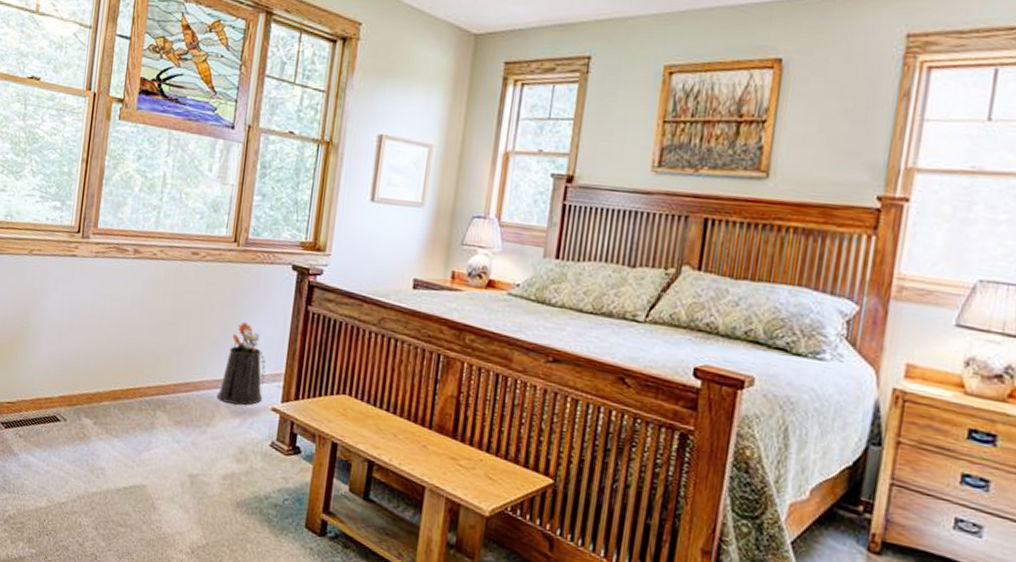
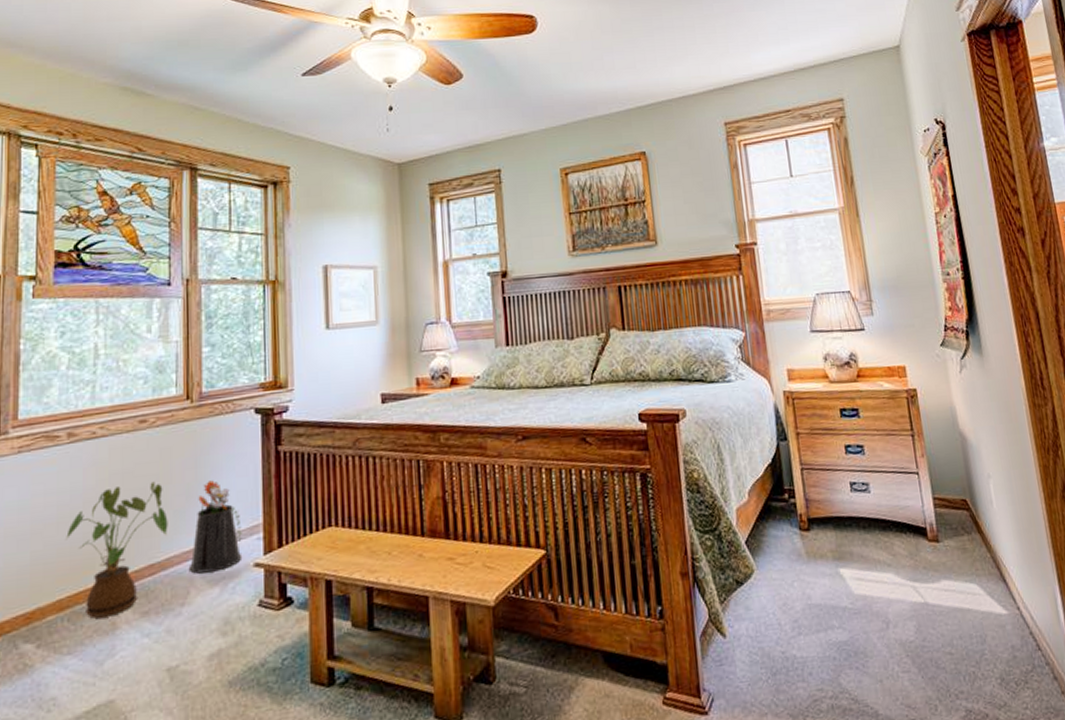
house plant: none [124,307,206,417] -> present [66,481,168,619]

